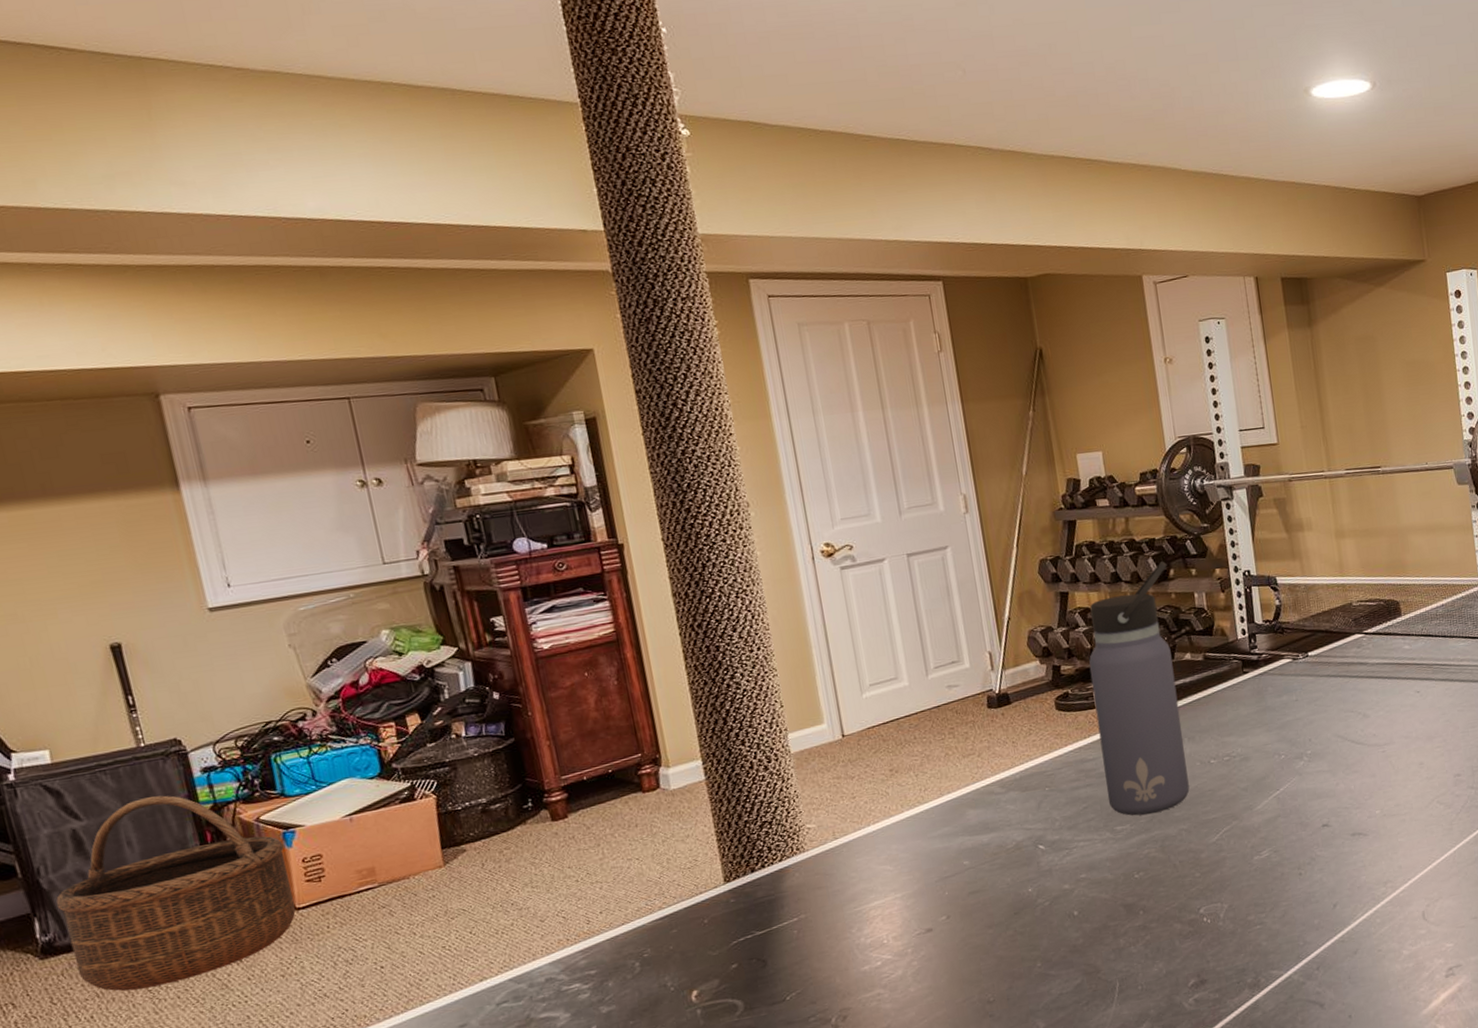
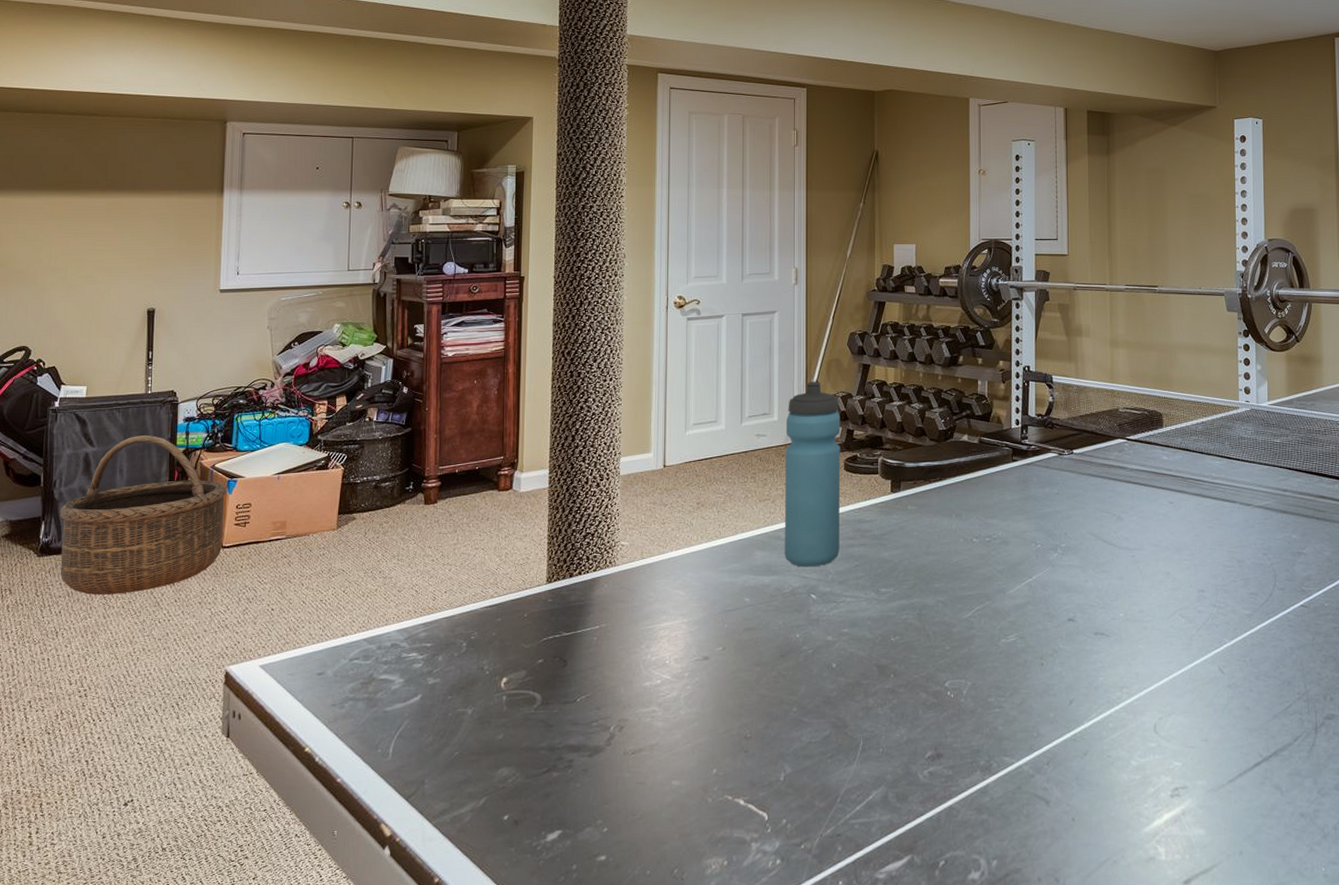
water bottle: none [979,618,1064,819] -> present [784,381,841,567]
water bottle: present [1088,560,1190,816] -> none [877,347,958,582]

